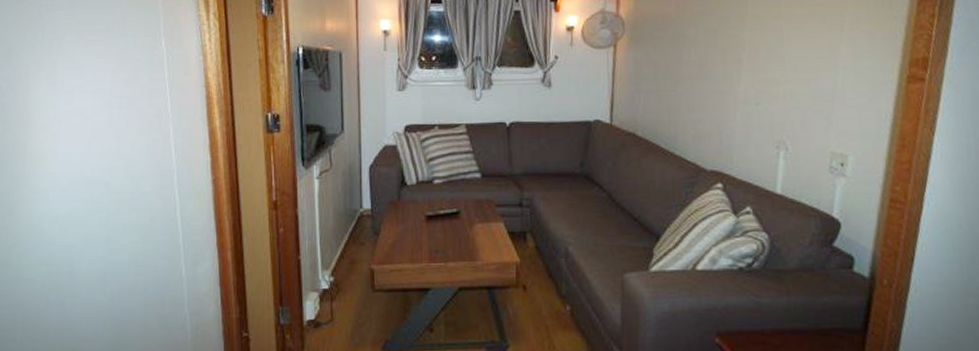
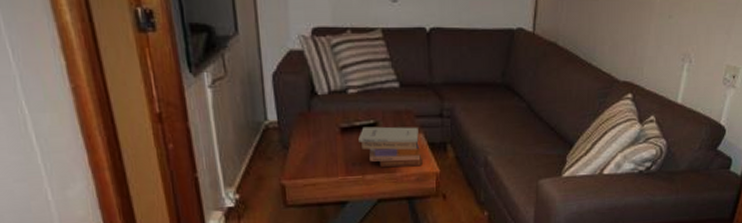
books: none [442,215,503,255] -> present [358,126,422,167]

